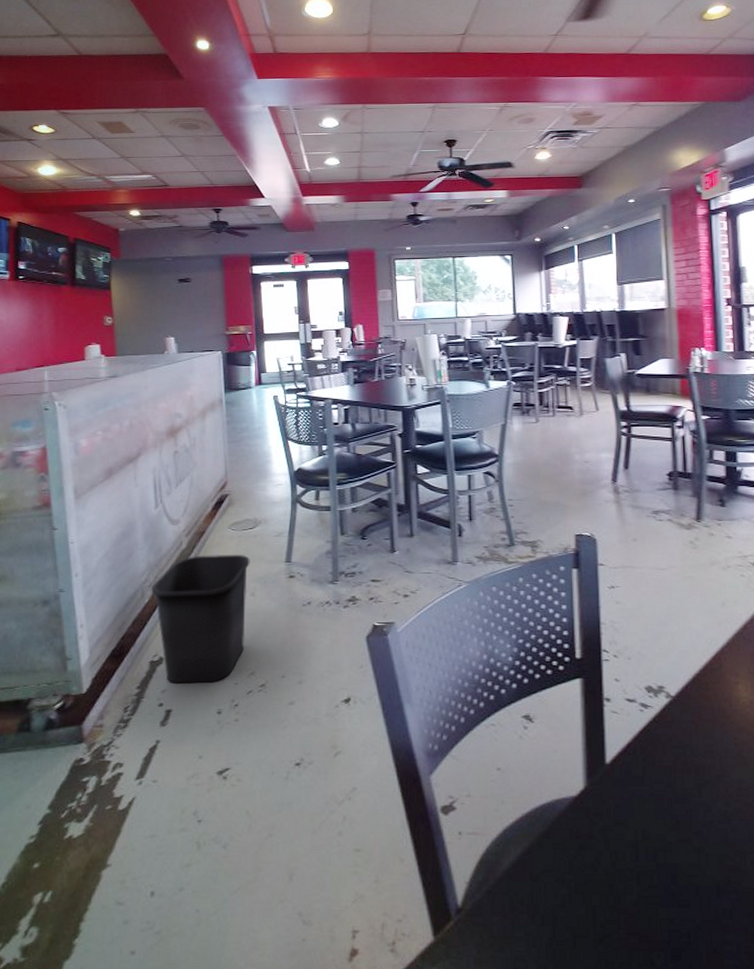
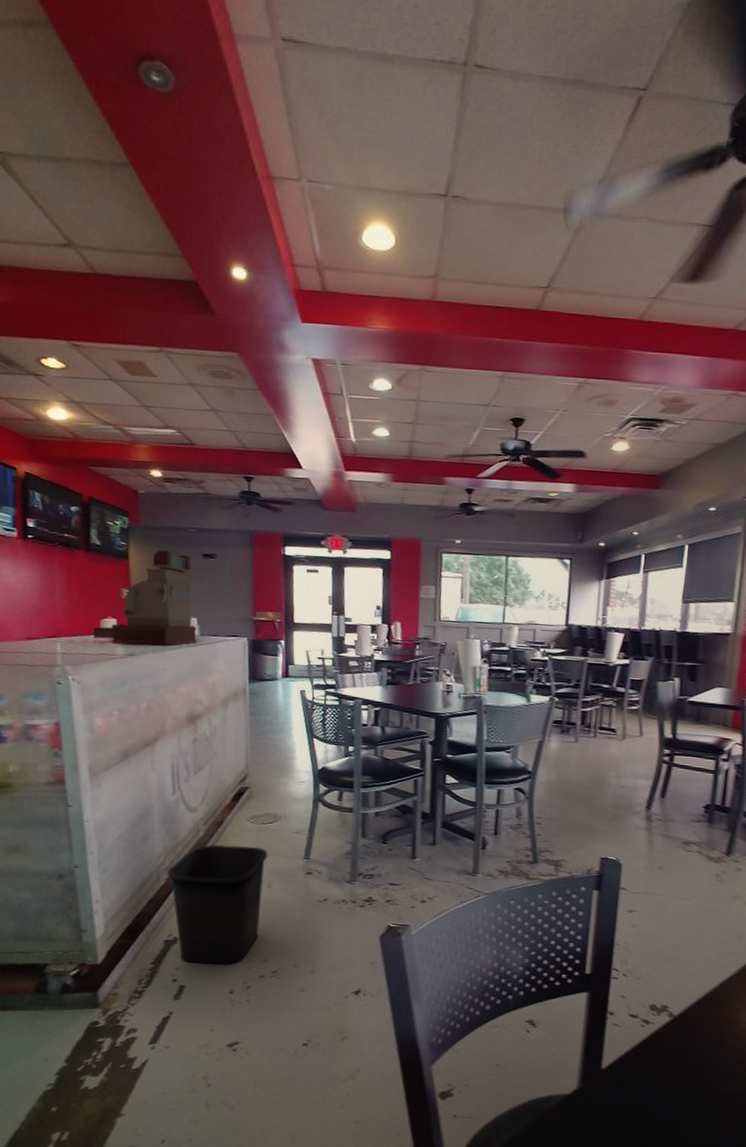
cash register: none [78,278,175,367] -> present [93,549,197,646]

